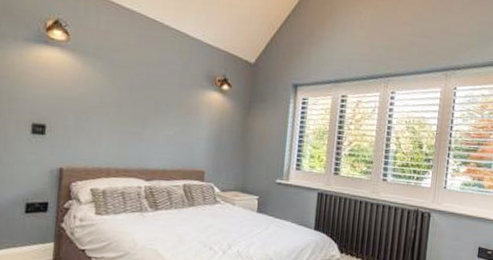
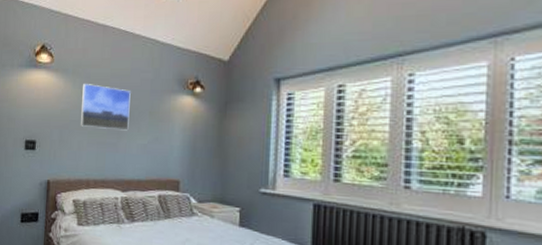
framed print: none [101,67,158,121] -> present [81,83,131,131]

